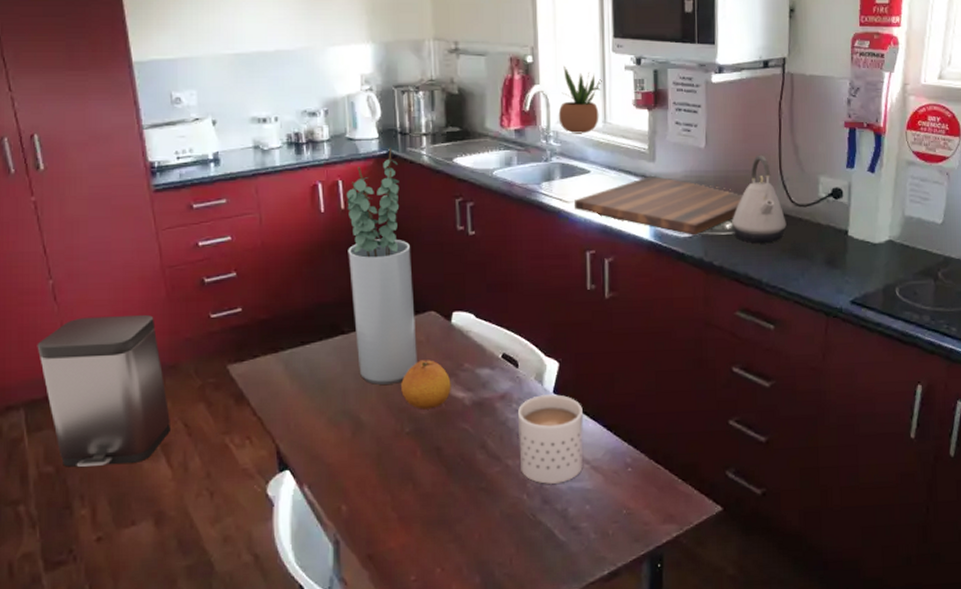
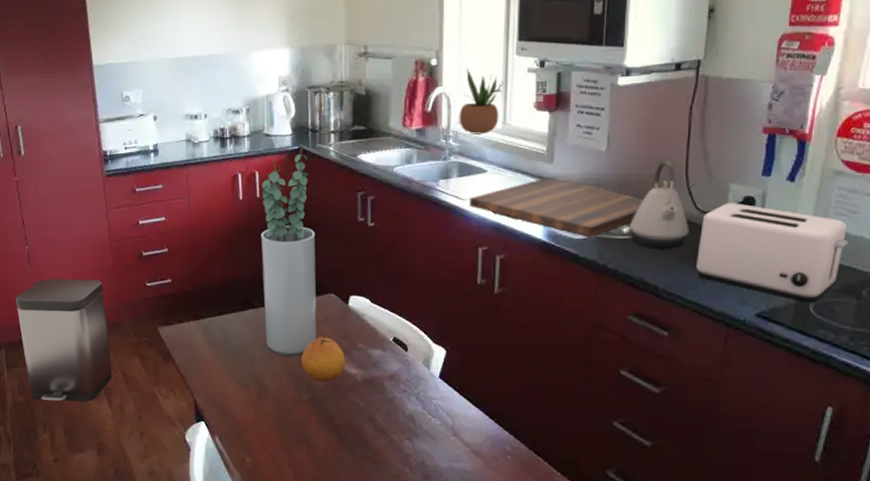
mug: present [518,394,583,484] -> none [404,379,466,462]
toaster: none [795,195,923,287] -> present [696,203,848,303]

